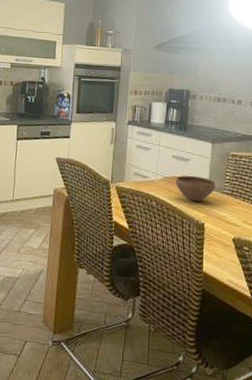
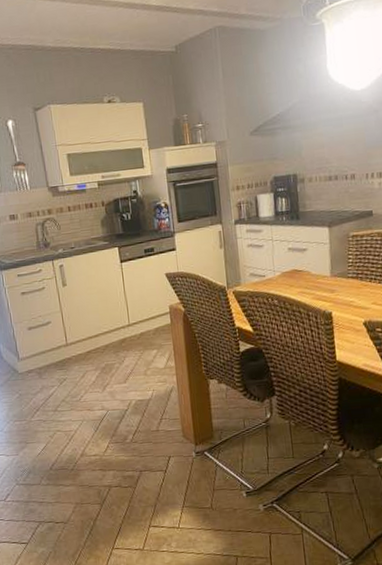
bowl: present [175,175,215,201] -> none [294,265,339,292]

